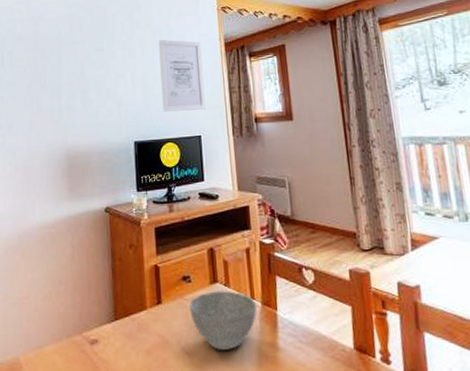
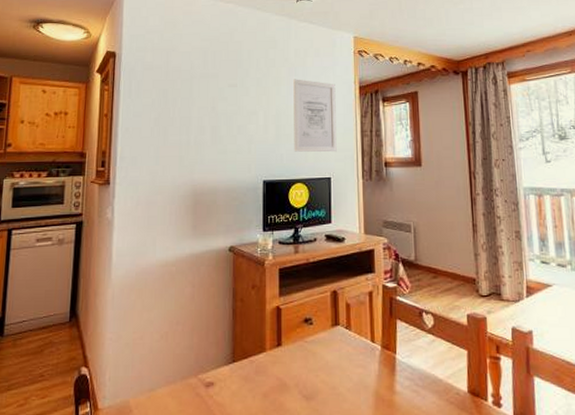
bowl: present [190,291,257,351] -> none [310,334,377,394]

